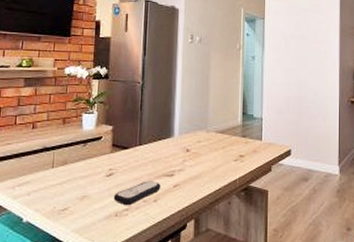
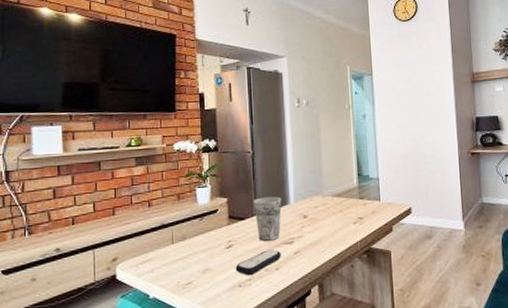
cup: none [138,128,167,172] -> present [253,196,282,241]

